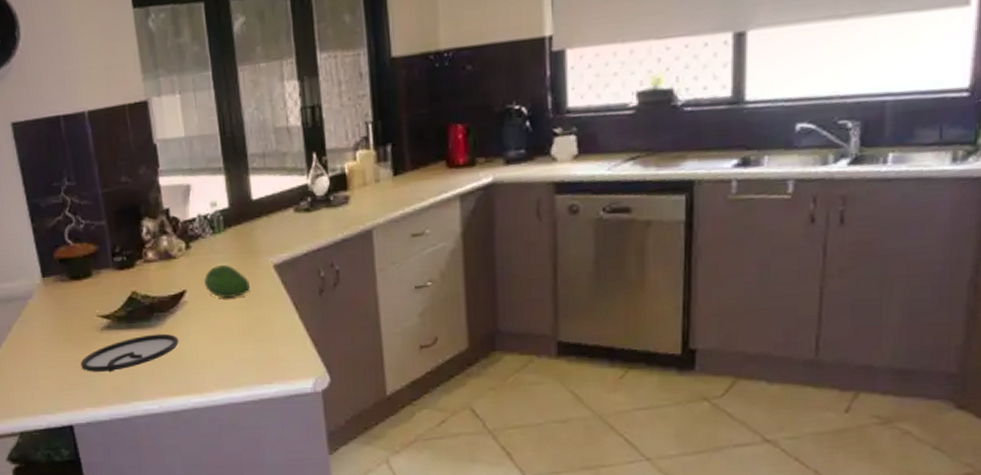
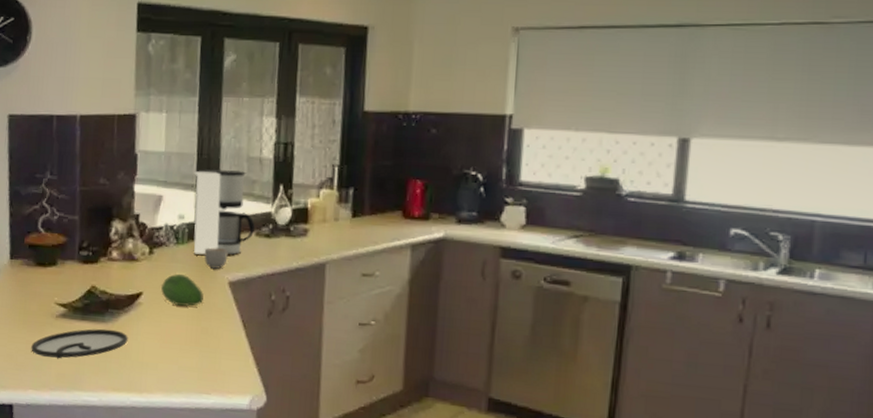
coffee maker: none [219,144,293,242] -> present [193,169,255,256]
mug: none [243,231,269,254] -> present [204,247,228,269]

